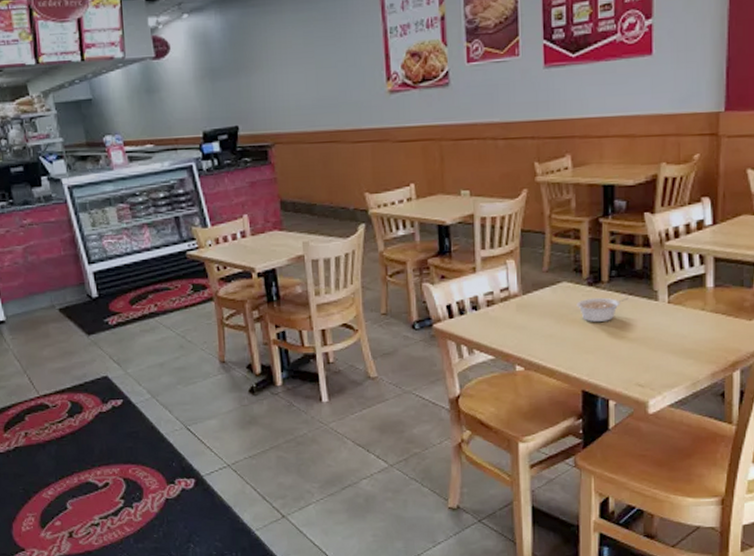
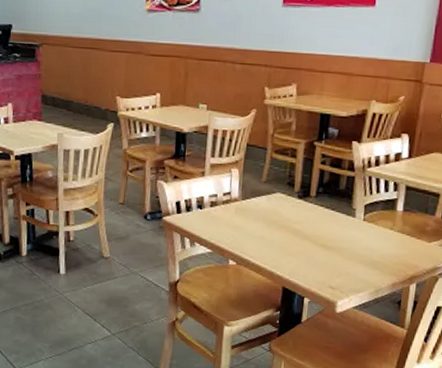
legume: present [576,297,629,322] -> none [286,209,331,230]

